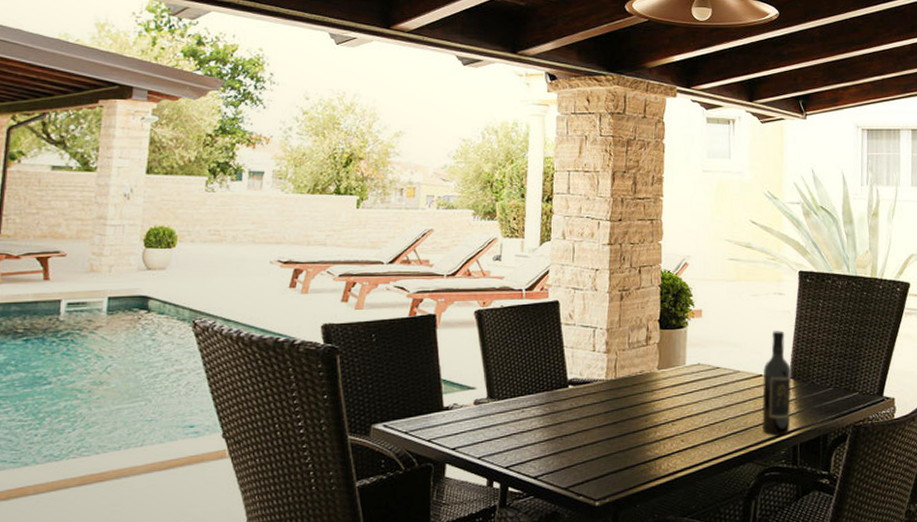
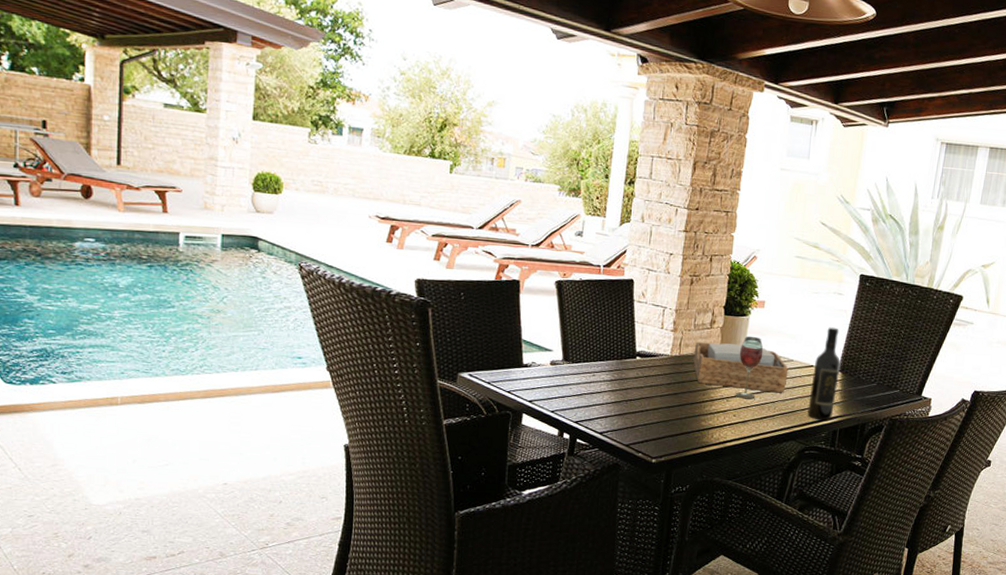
napkin holder: none [631,360,736,410] -> present [693,342,789,393]
wineglass: none [680,349,707,421] -> present [735,336,764,399]

